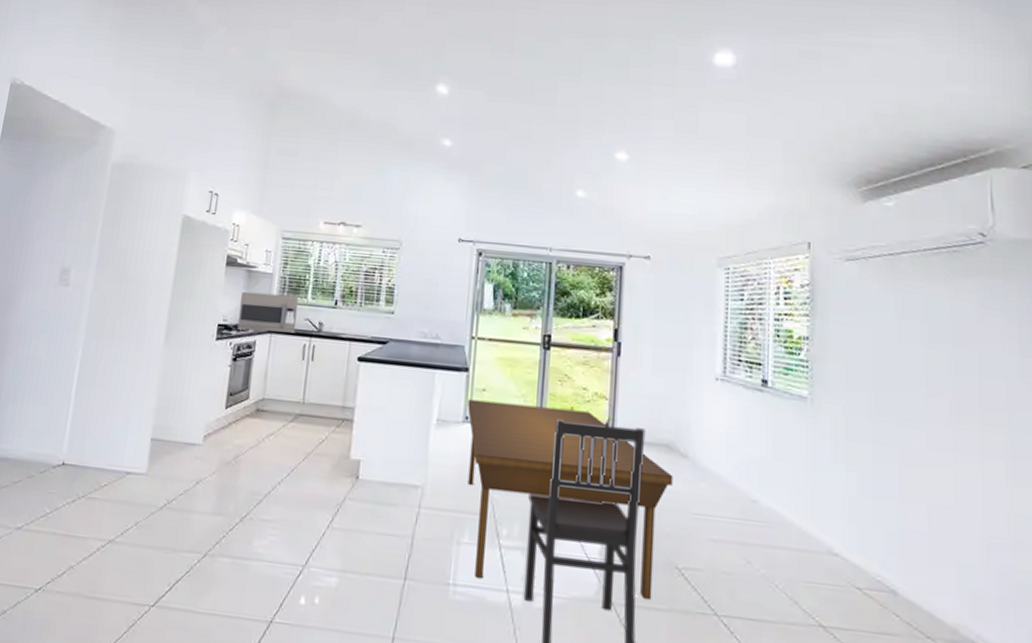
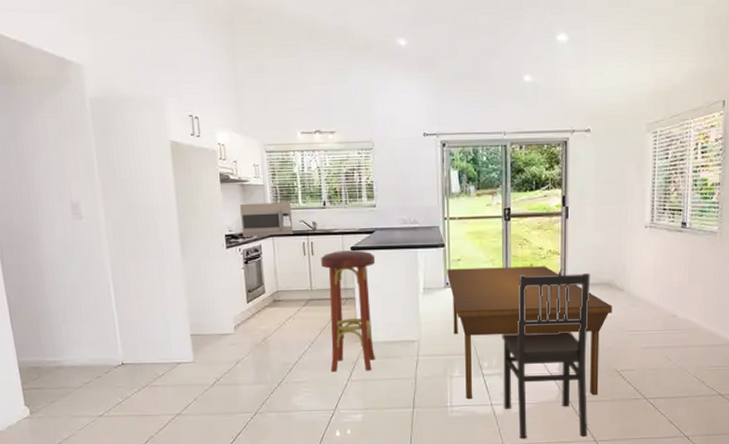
bar stool: none [308,359,385,519] -> present [321,250,376,372]

